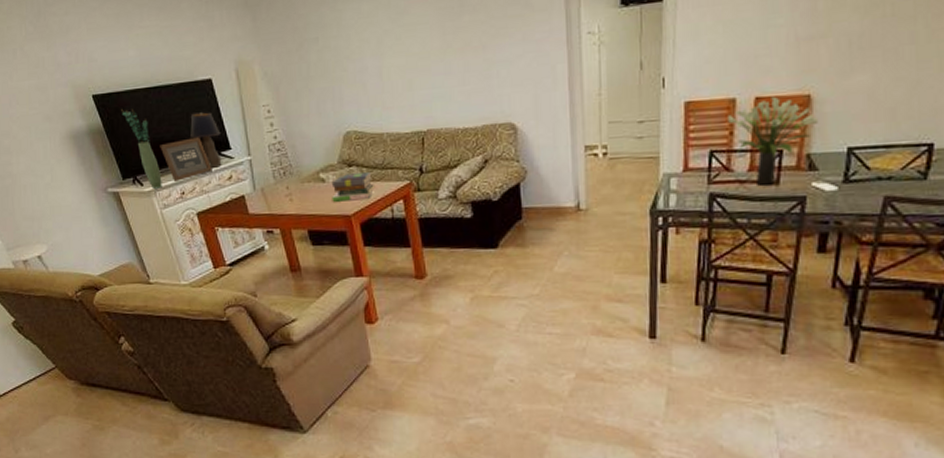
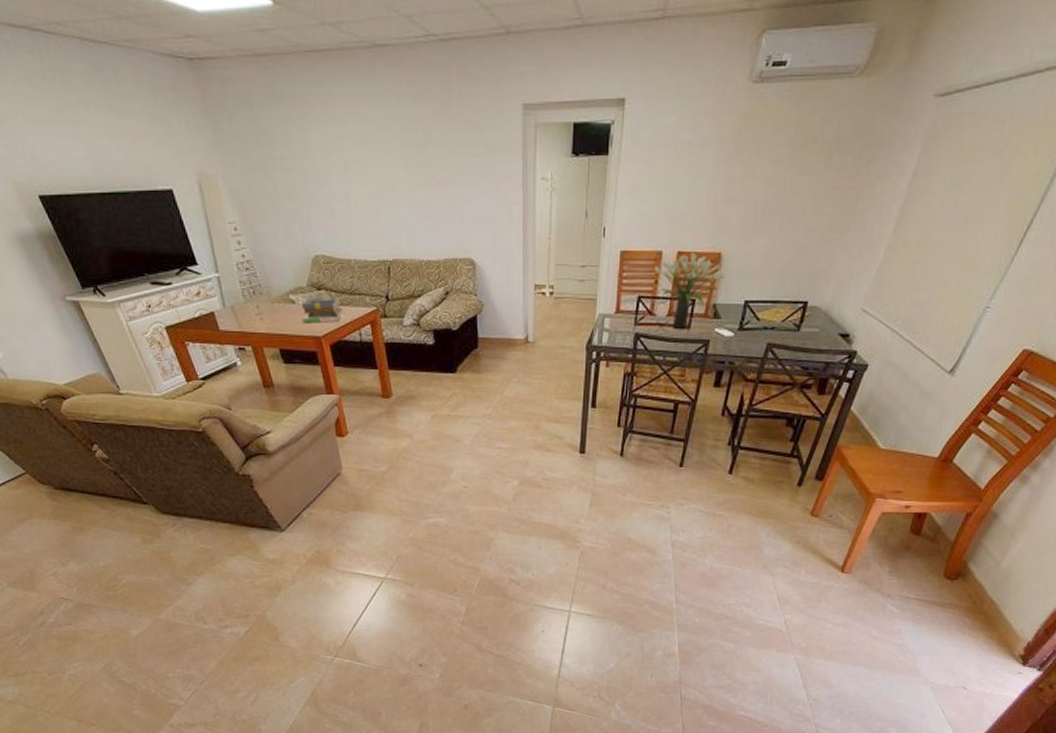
vase: present [121,108,162,189] -> none [74,214,126,300]
picture frame: present [160,137,212,181] -> none [120,250,179,294]
table lamp: present [190,112,222,170] -> none [152,224,189,284]

